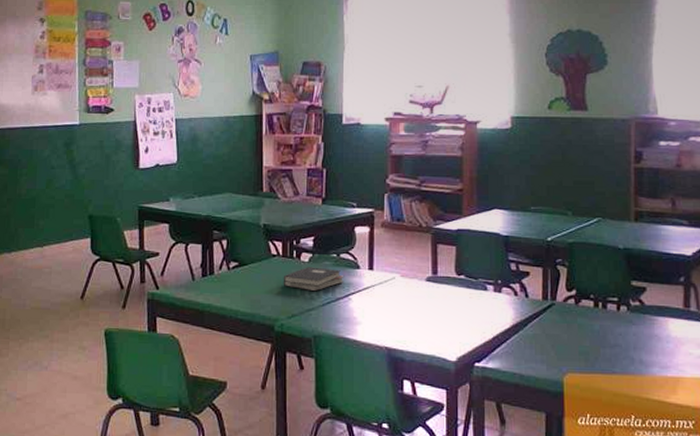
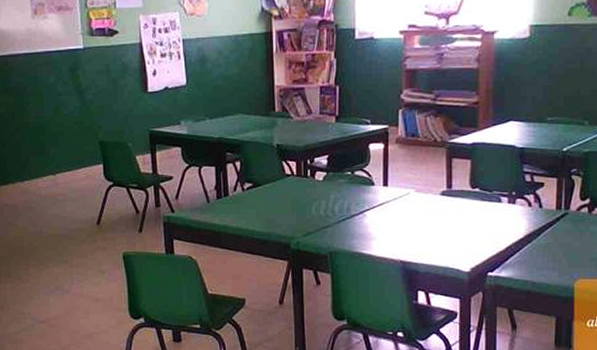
hardback book: present [283,267,344,292] -> none [297,185,359,210]

